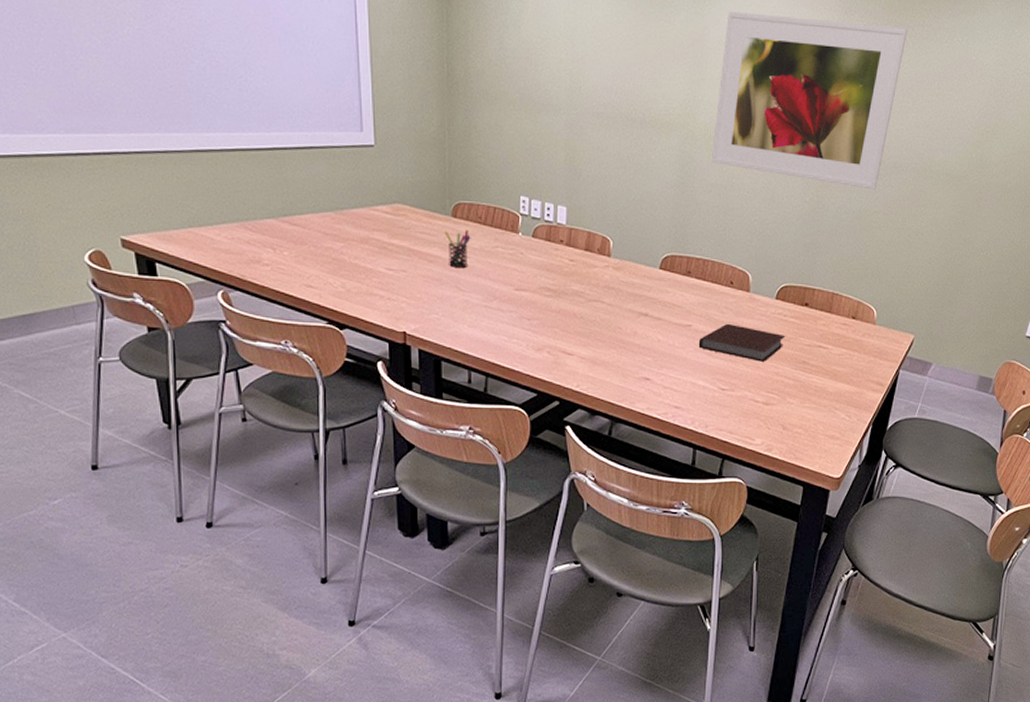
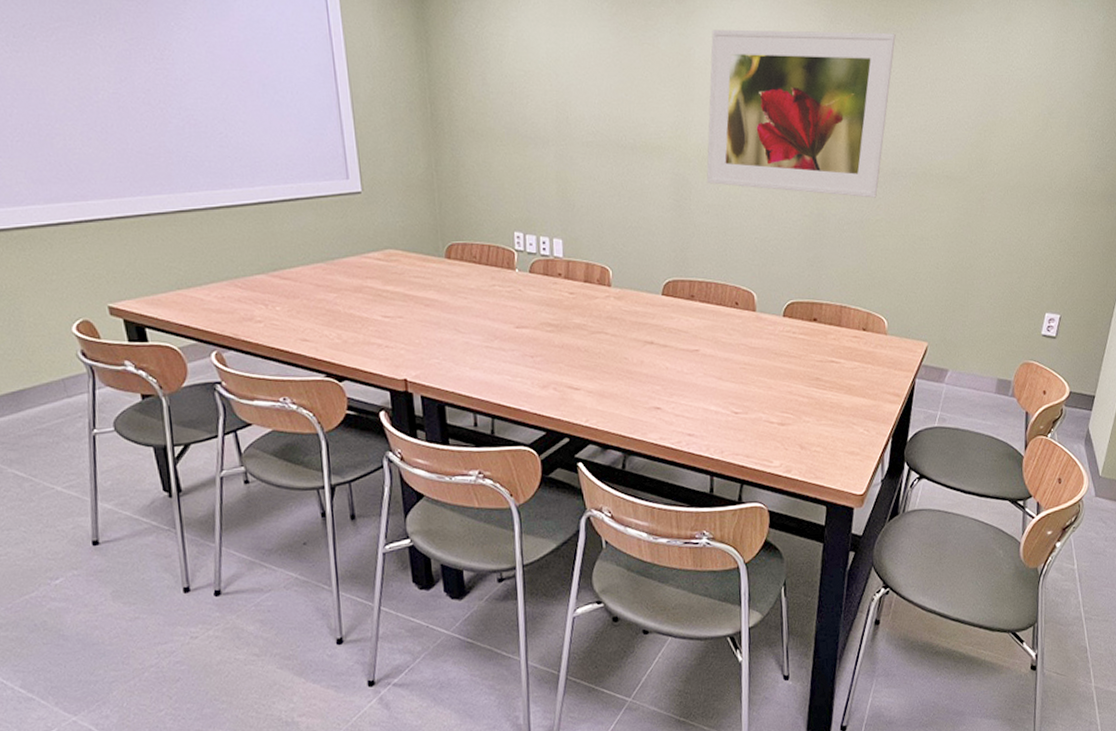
pen holder: present [444,230,471,267] -> none [439,271,467,309]
notebook: present [698,323,786,362] -> none [707,345,796,382]

